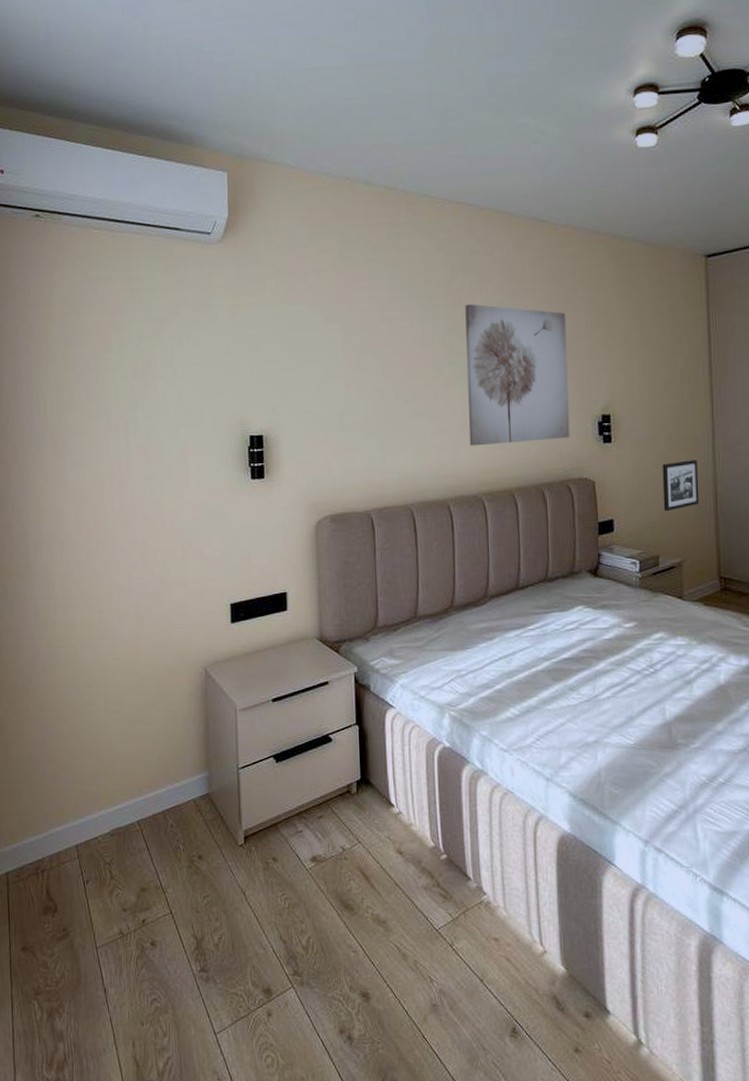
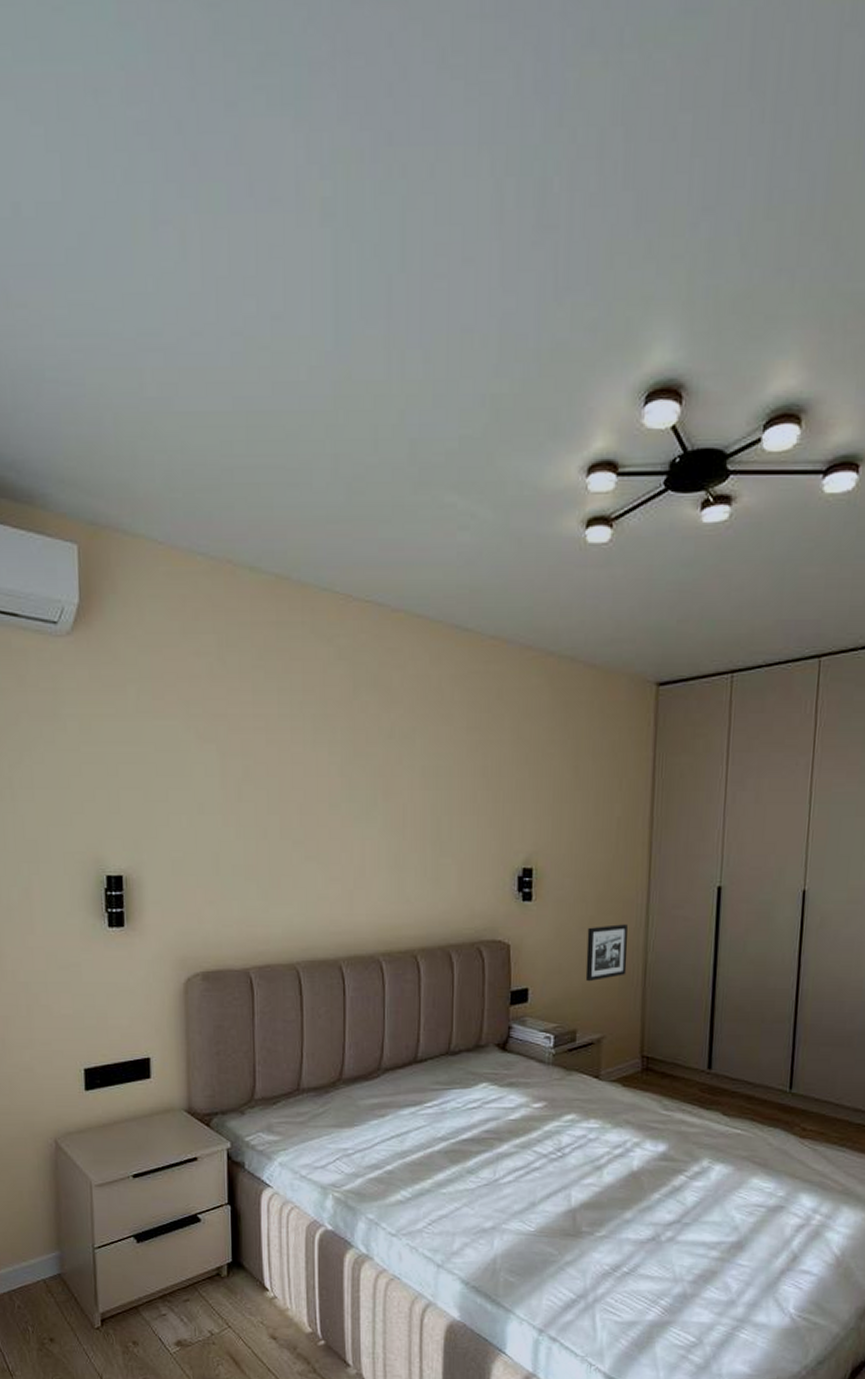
wall art: present [465,304,570,446] -> none [367,728,488,899]

